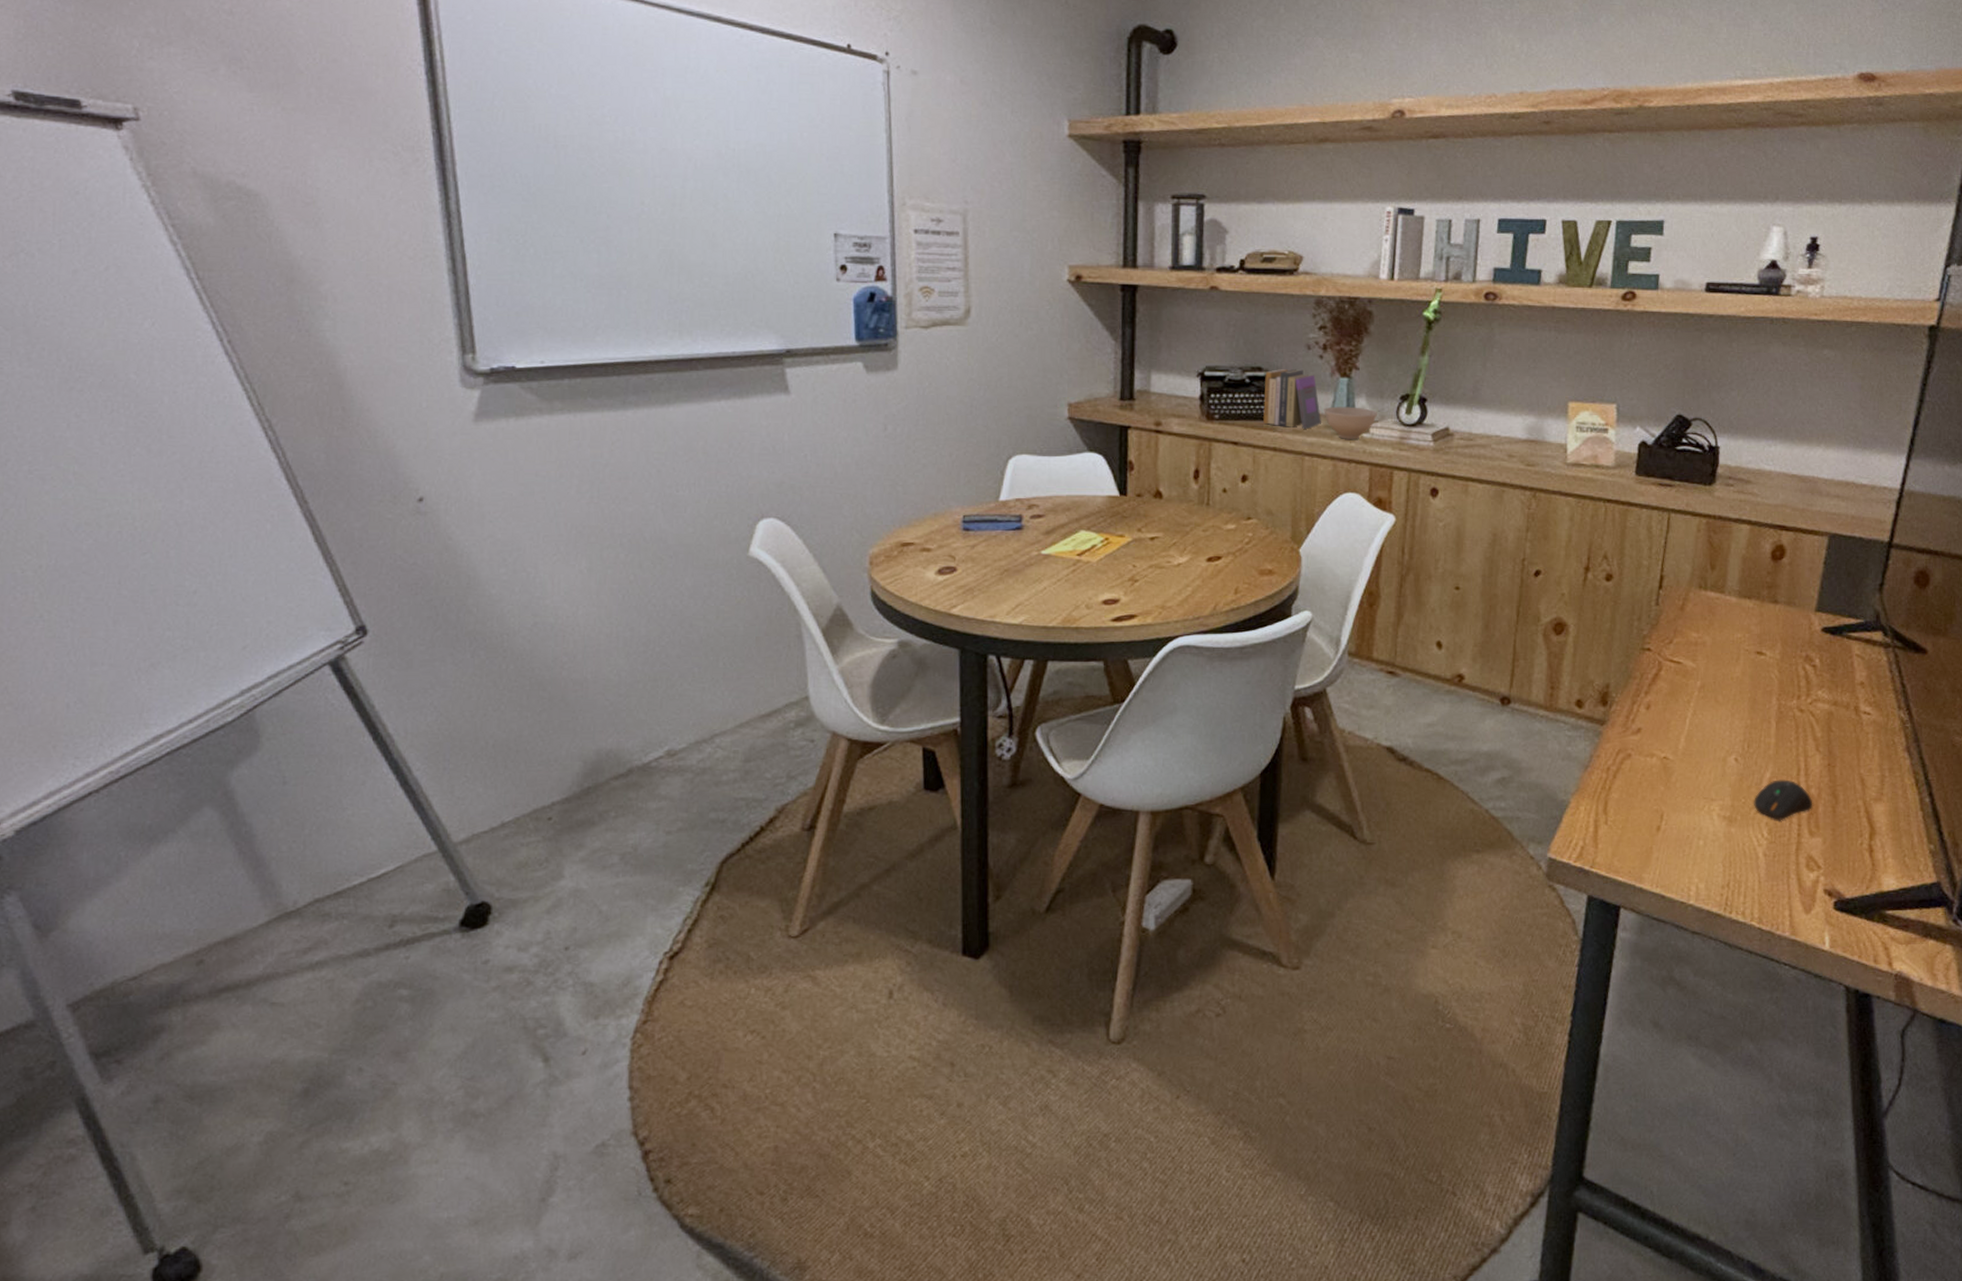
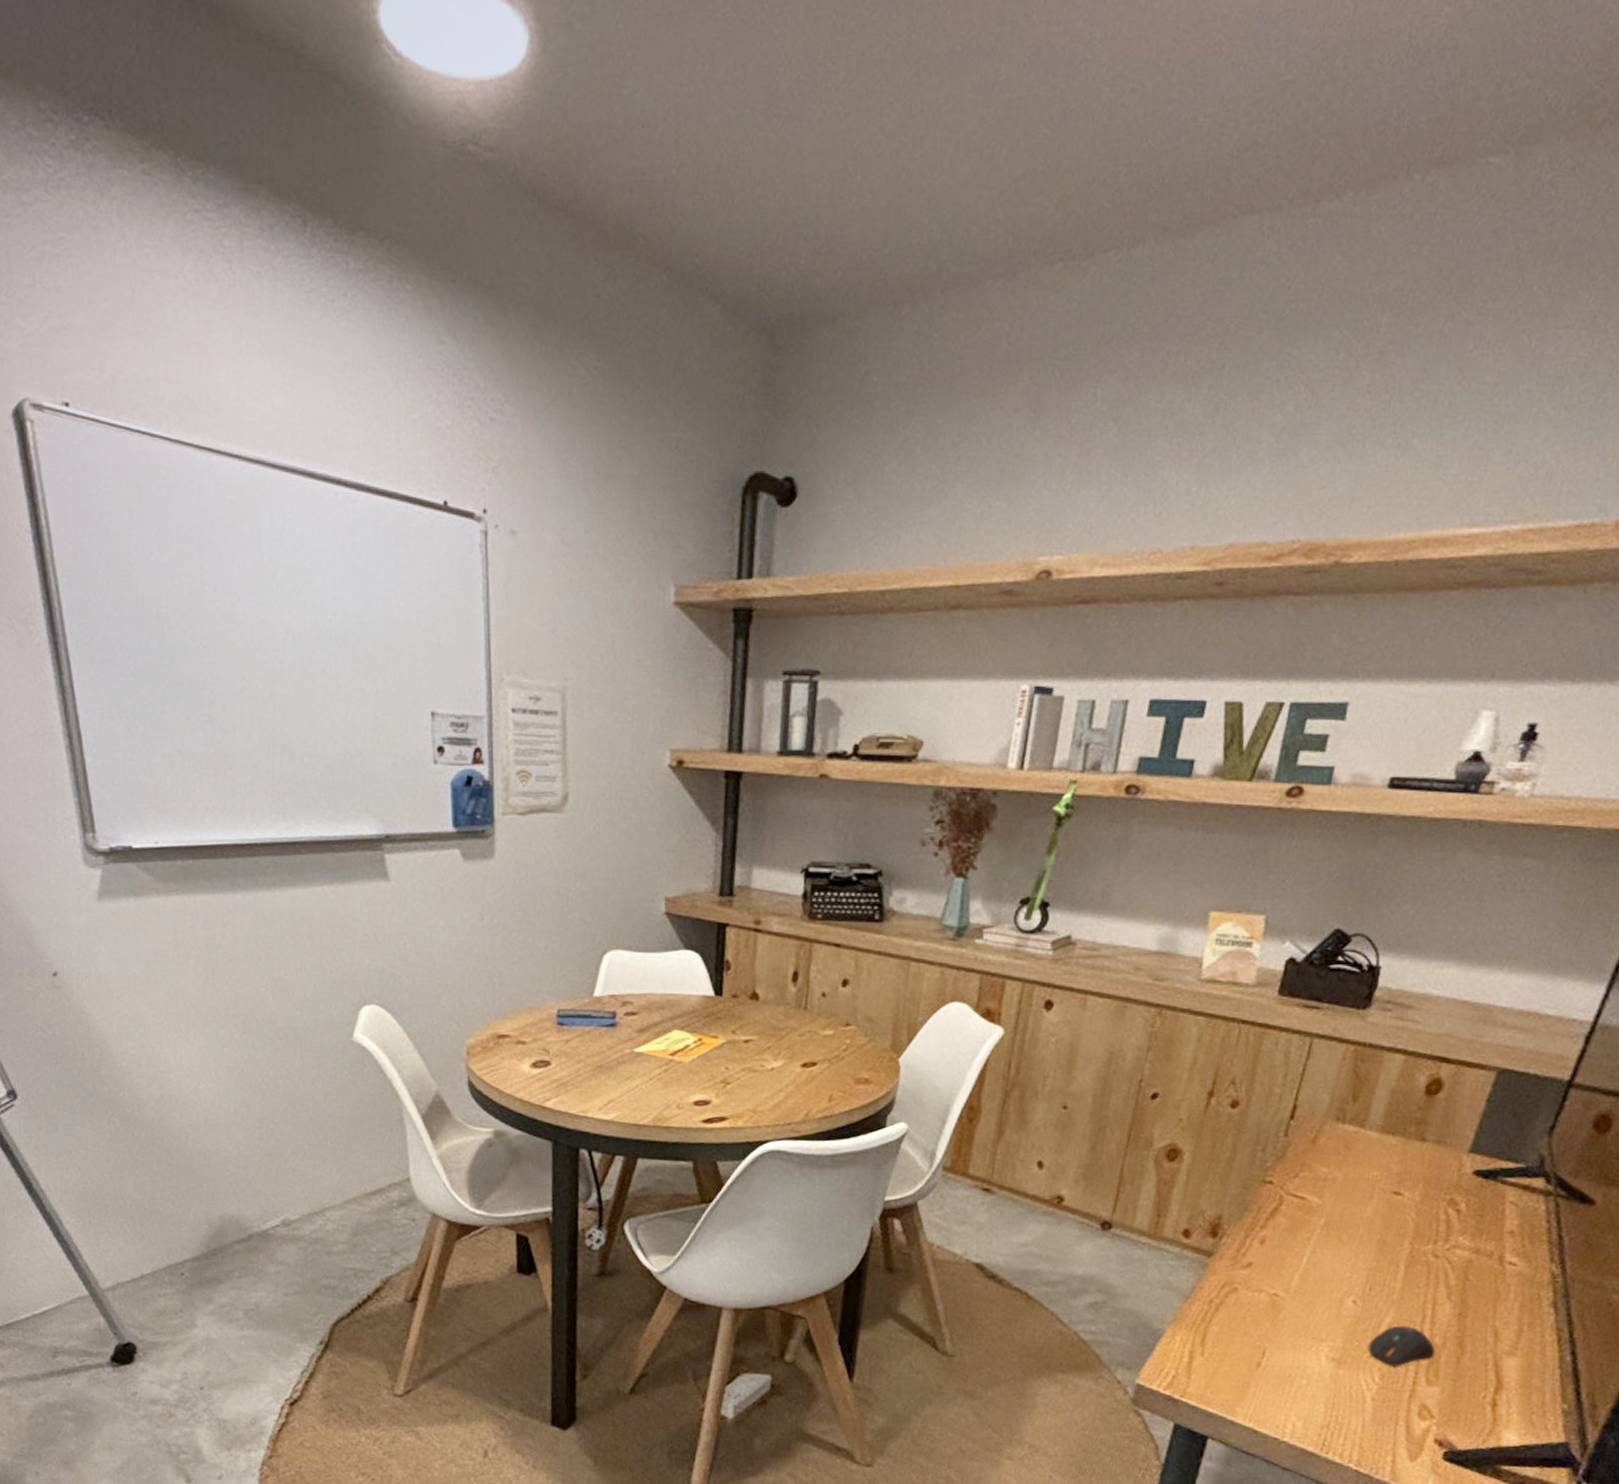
books: present [1263,368,1321,429] -> none [869,866,932,932]
bowl: present [1324,406,1378,439] -> none [934,909,994,945]

